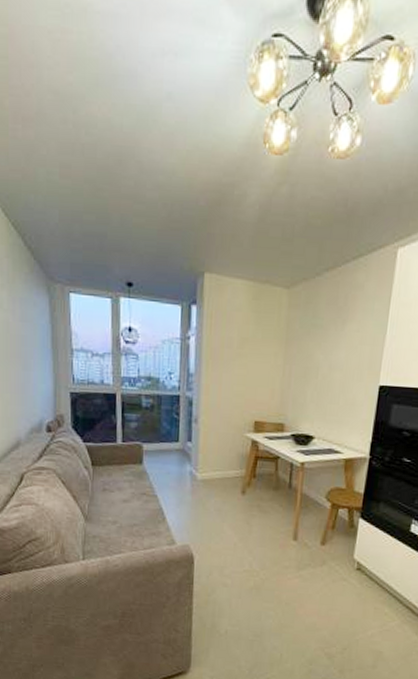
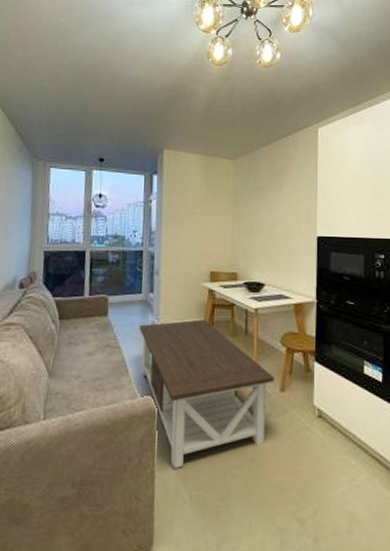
coffee table: none [177,471,316,608] -> present [139,319,275,468]

